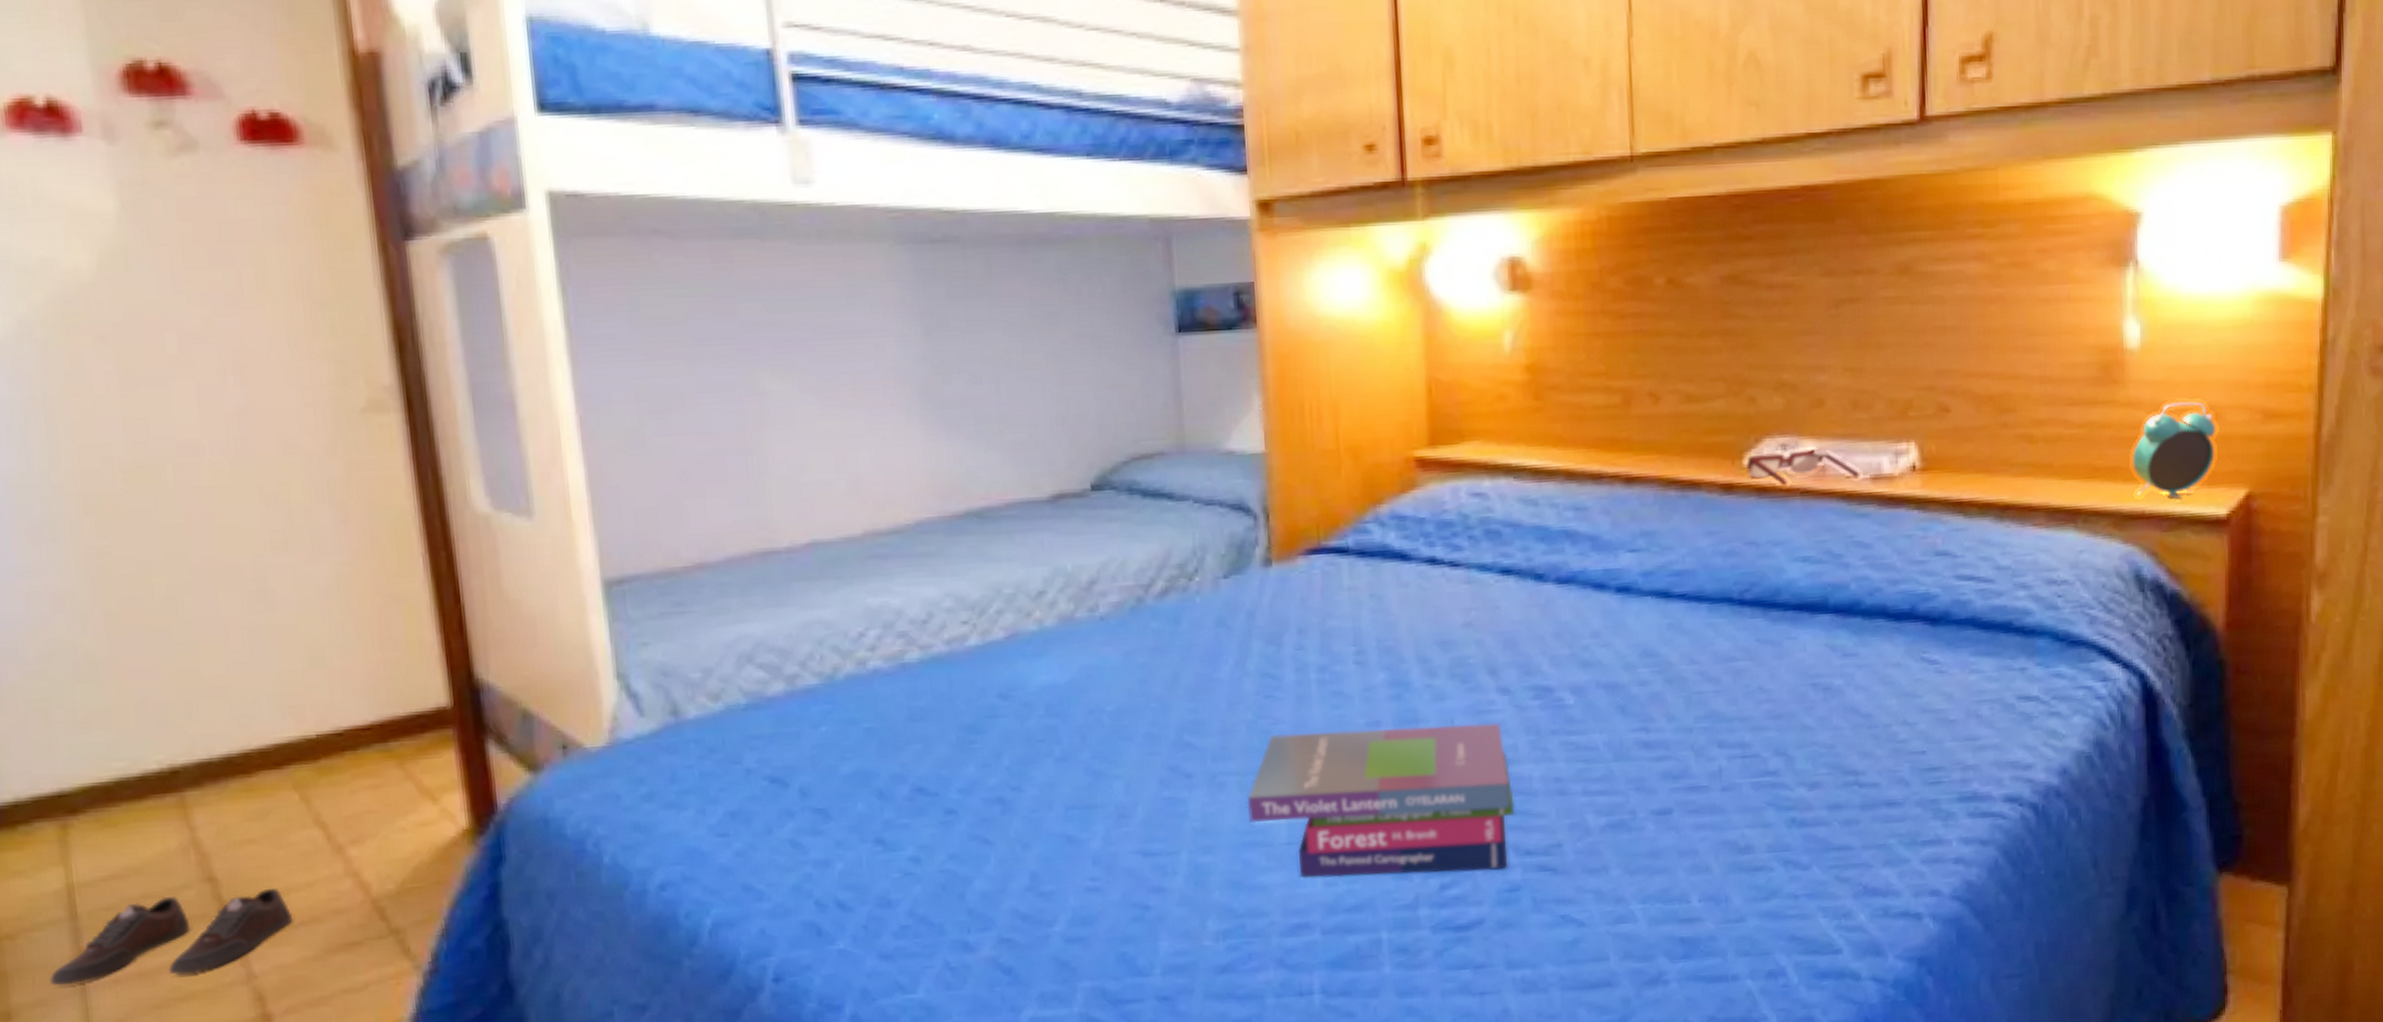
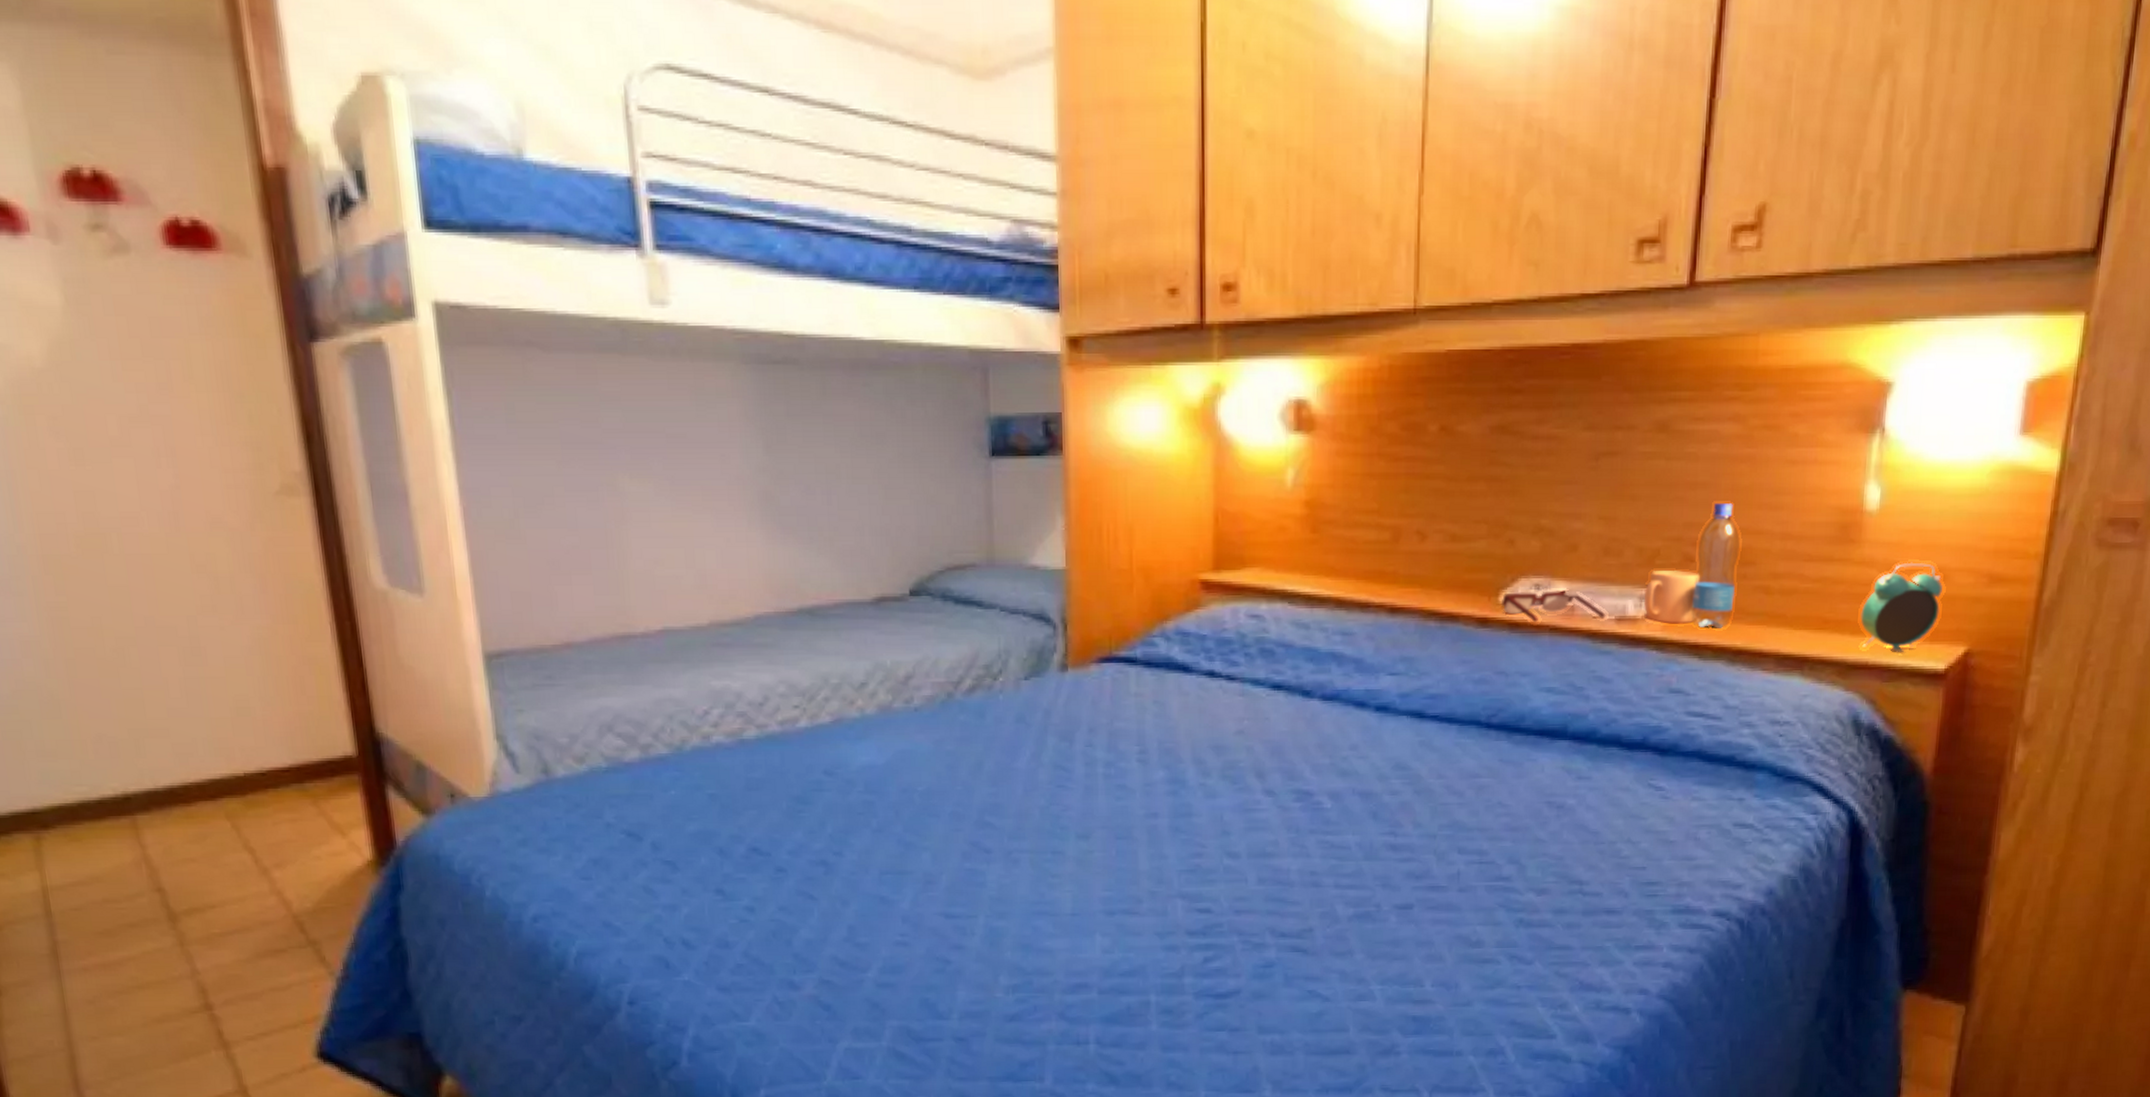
shoe: present [49,887,292,986] -> none [31,900,227,970]
books: present [1246,723,1515,878] -> none [1037,819,1273,948]
mug: none [1899,422,1956,481] -> present [1643,571,1699,624]
bottle: none [1951,347,1997,484] -> present [1691,503,1740,630]

